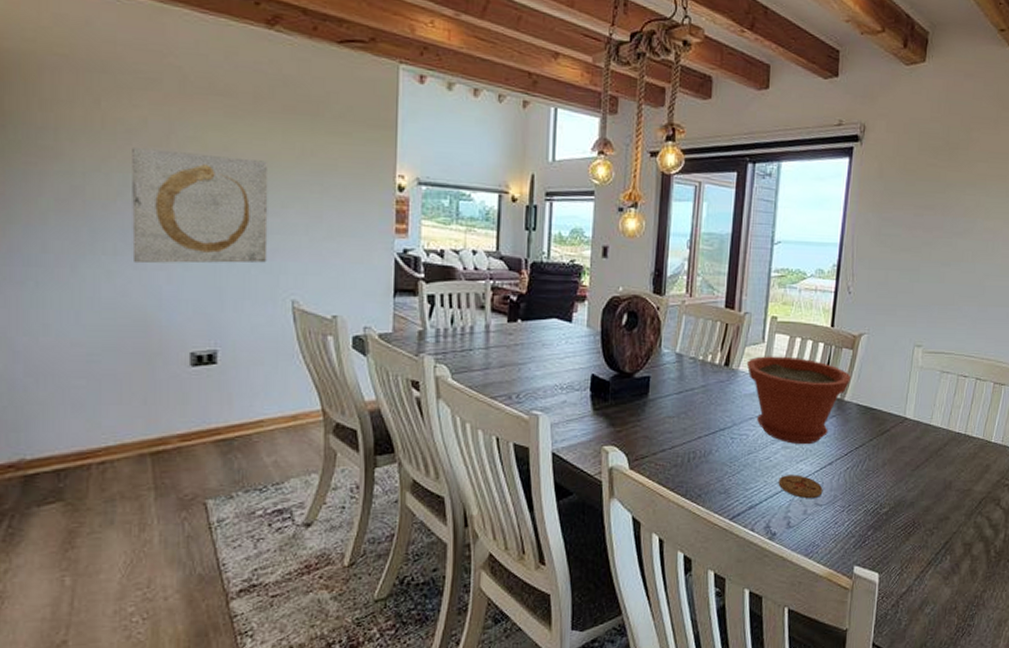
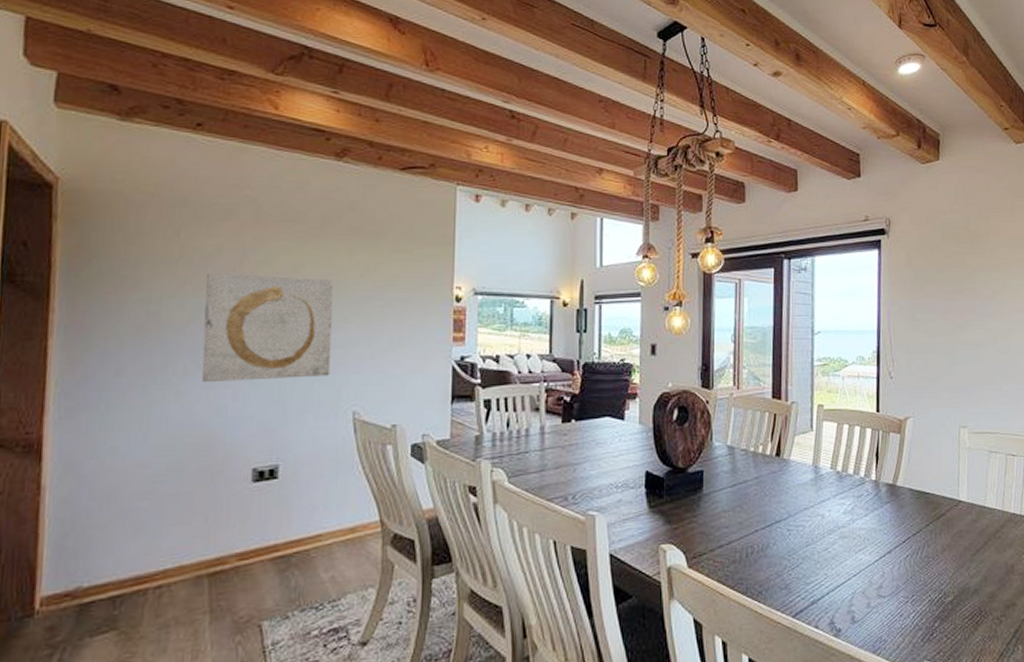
plant pot: present [746,356,851,445] -> none [797,443,901,534]
coaster: present [778,474,823,498] -> none [839,565,885,590]

